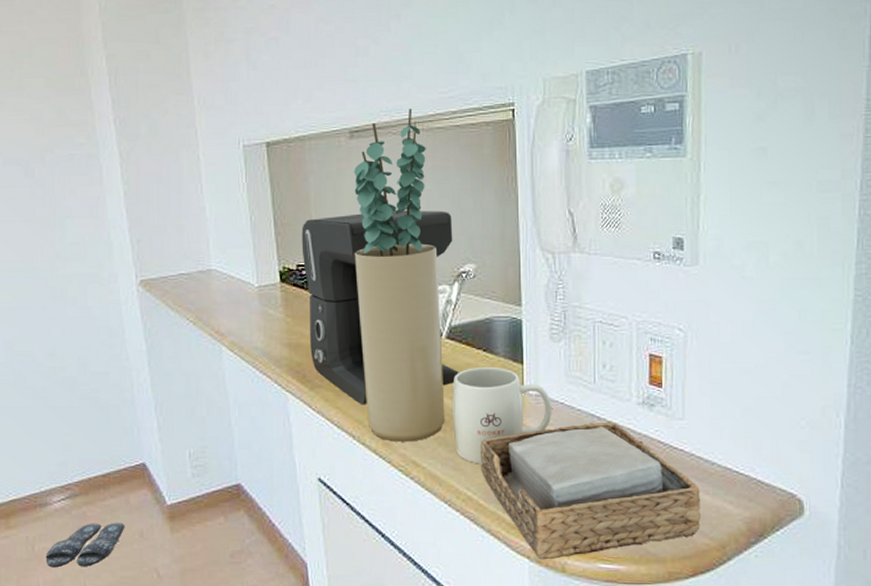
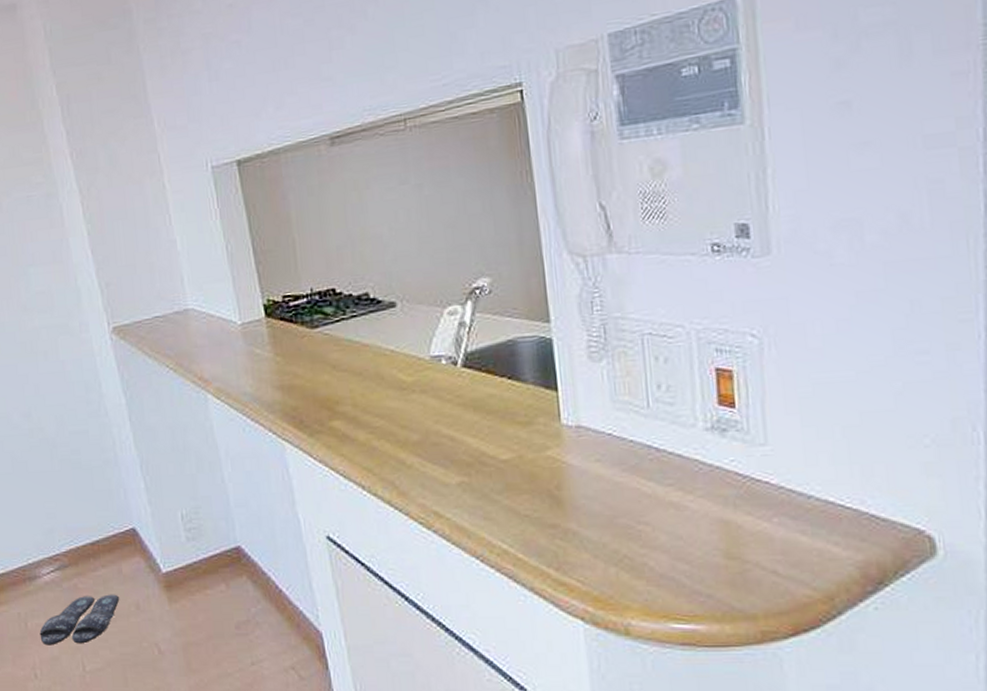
coffee maker: present [301,210,459,405] -> none [284,218,481,451]
vase: present [354,108,445,442] -> none [338,103,469,491]
mug: present [451,368,552,464] -> none [474,397,598,512]
napkin holder: present [479,422,700,560] -> none [512,453,799,621]

